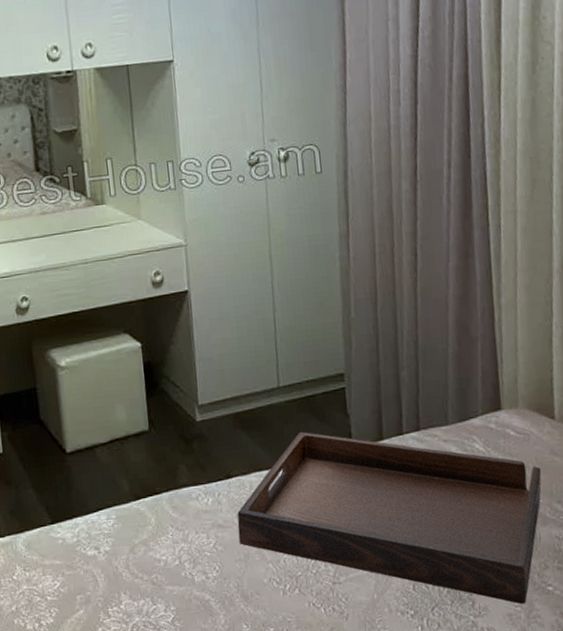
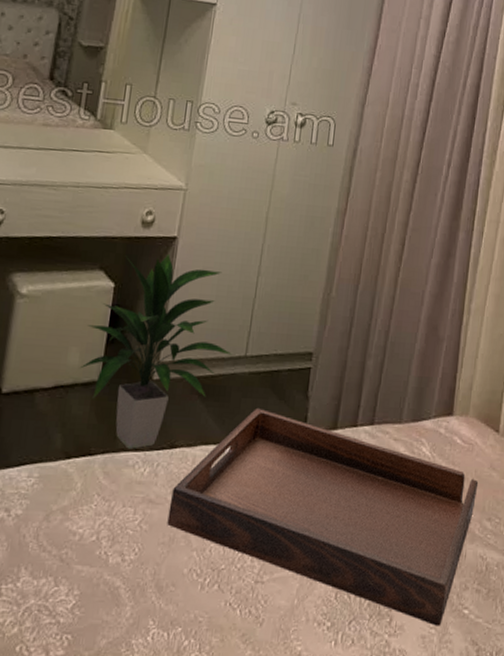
indoor plant: none [126,307,266,484] -> present [80,253,233,449]

